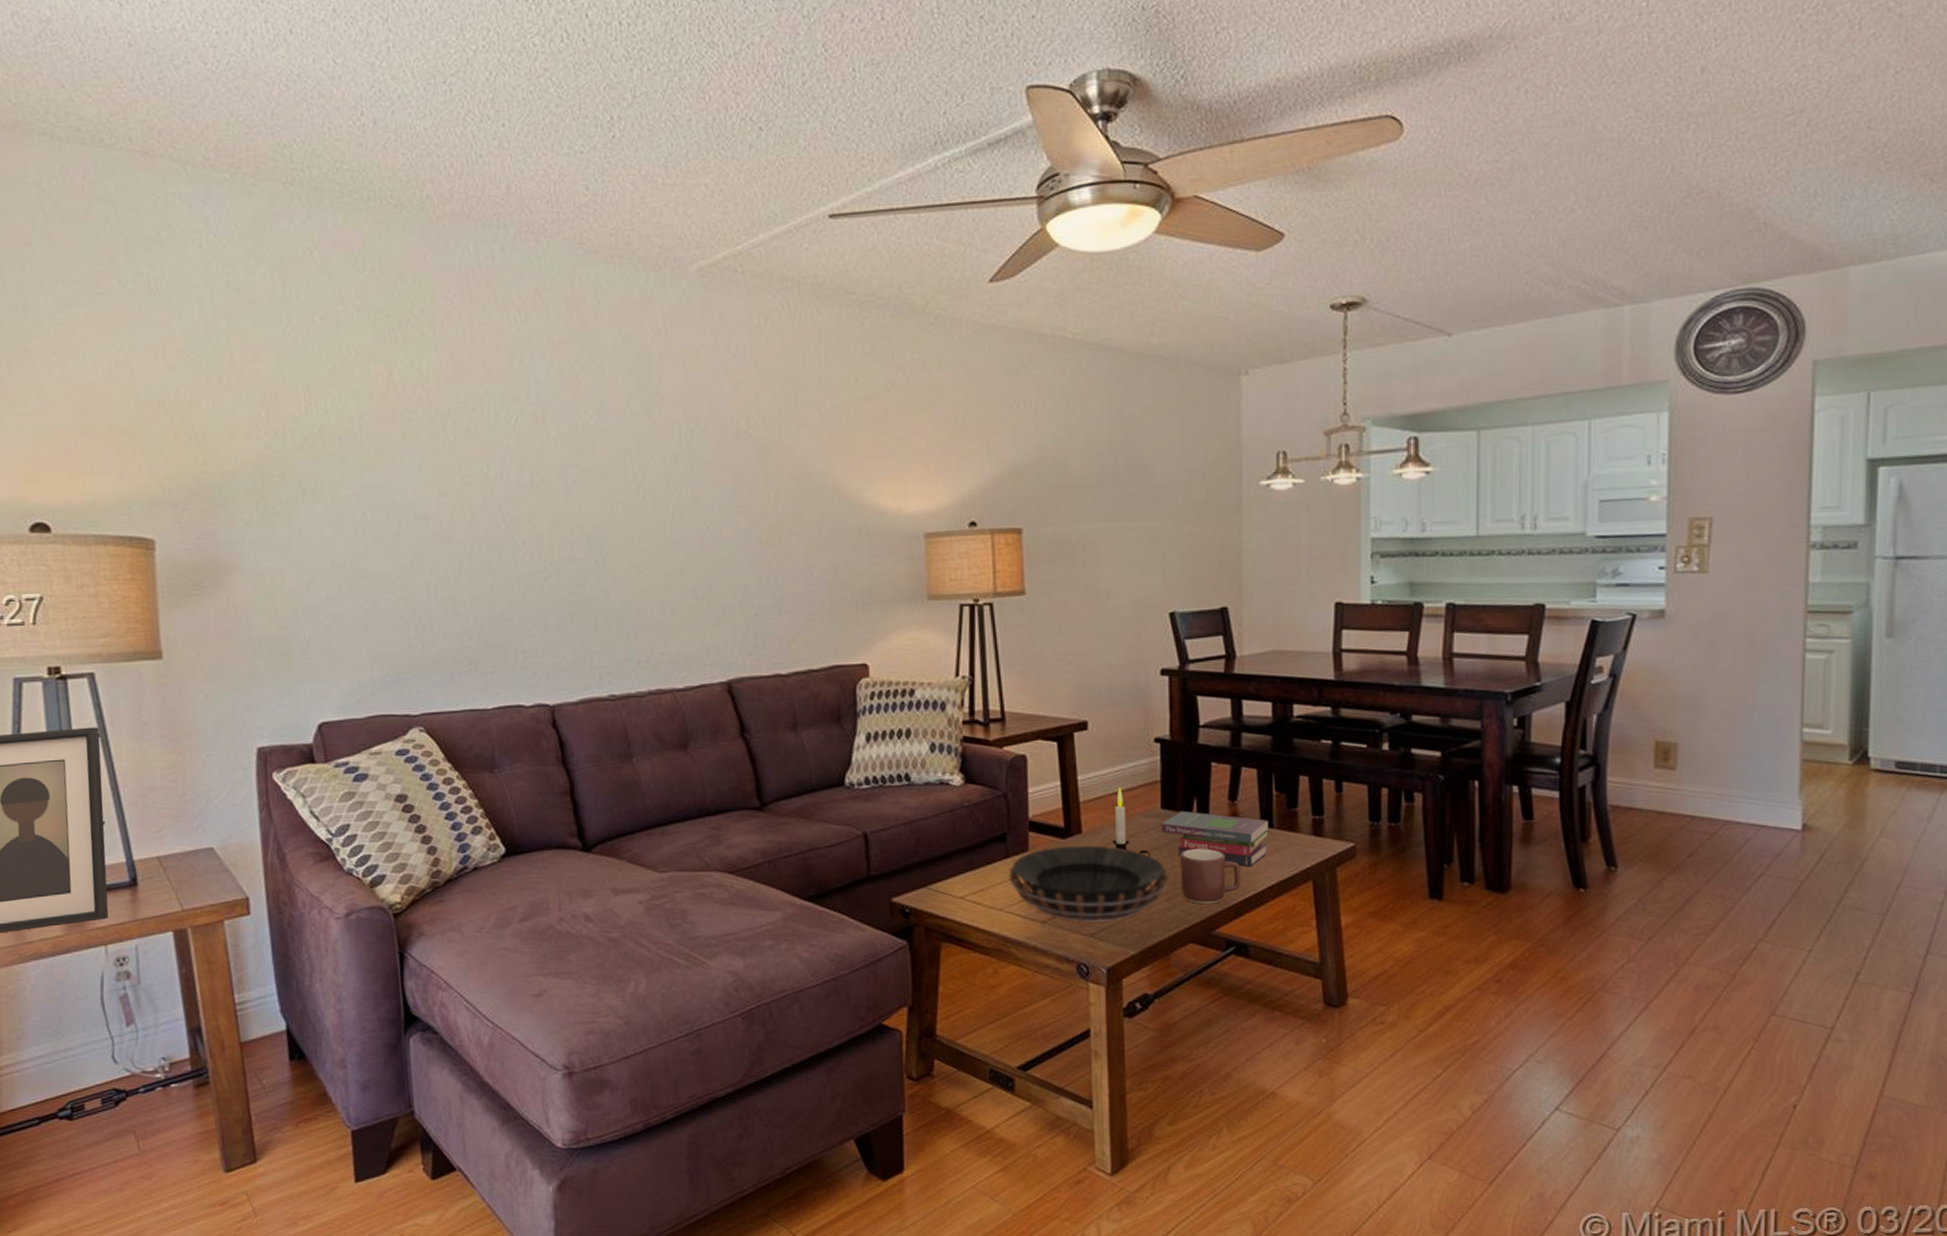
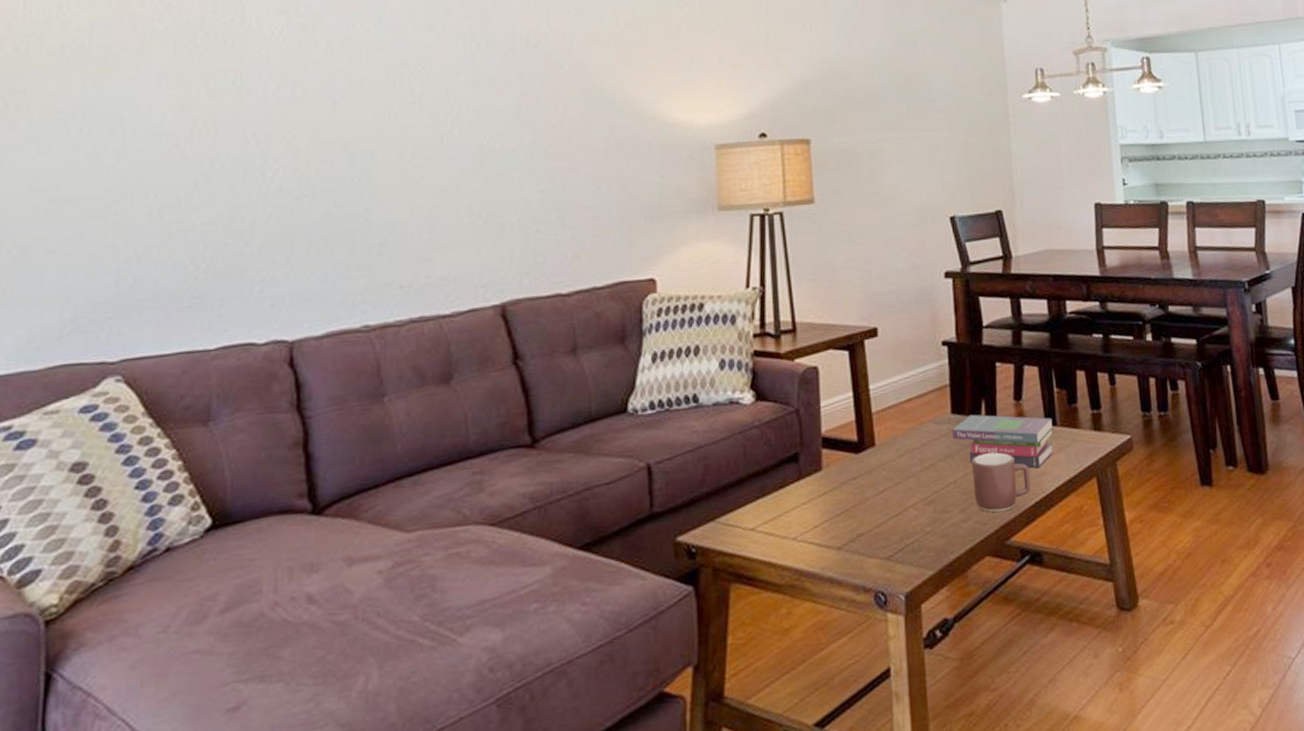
decorative bowl: present [1008,845,1169,922] -> none [801,457,962,545]
candle: present [1112,787,1151,857] -> none [905,394,944,466]

